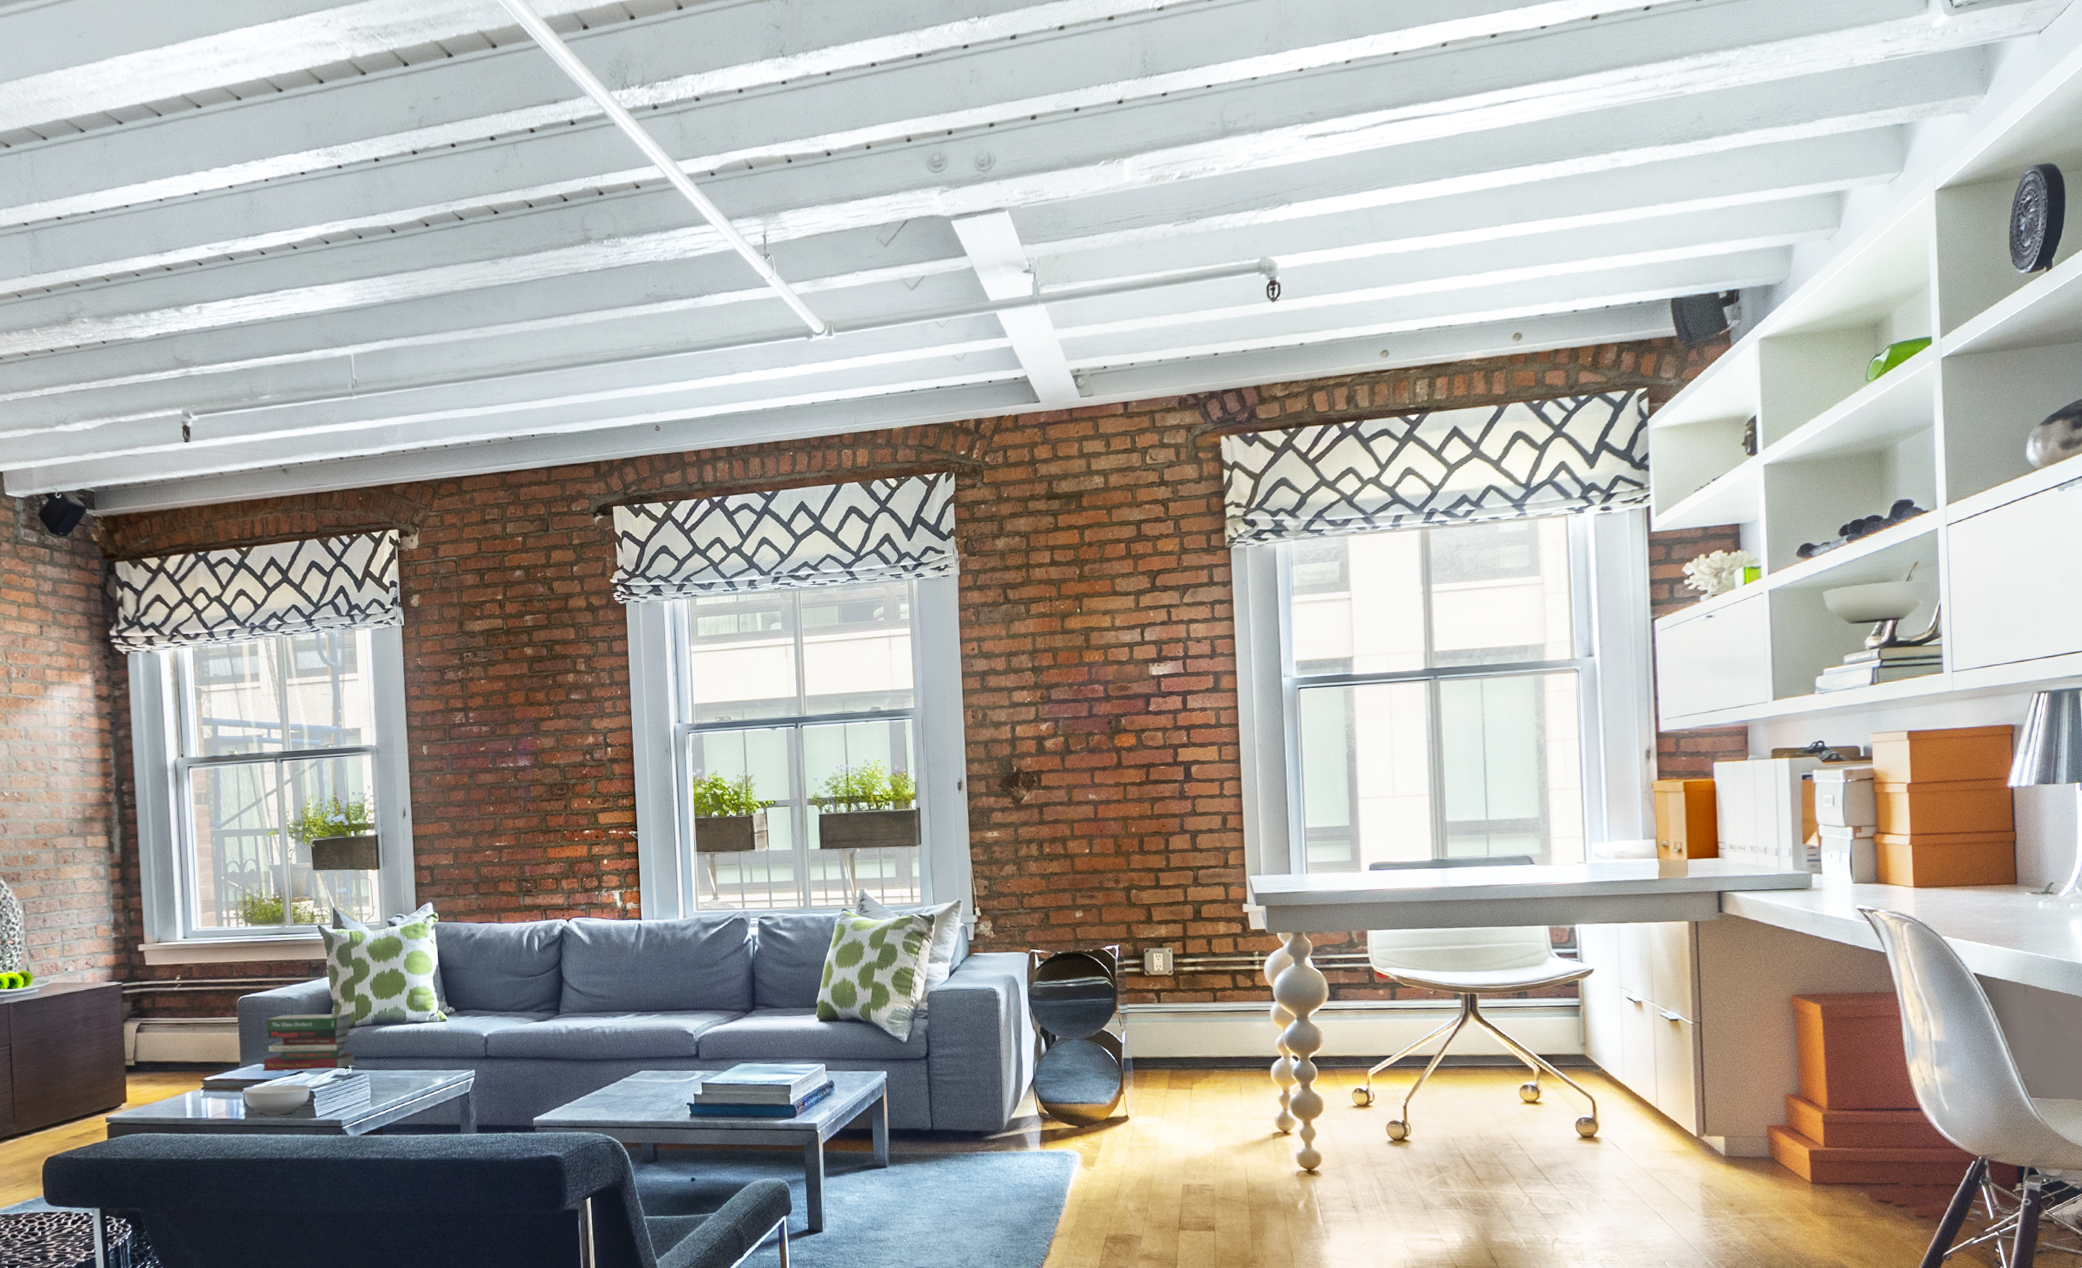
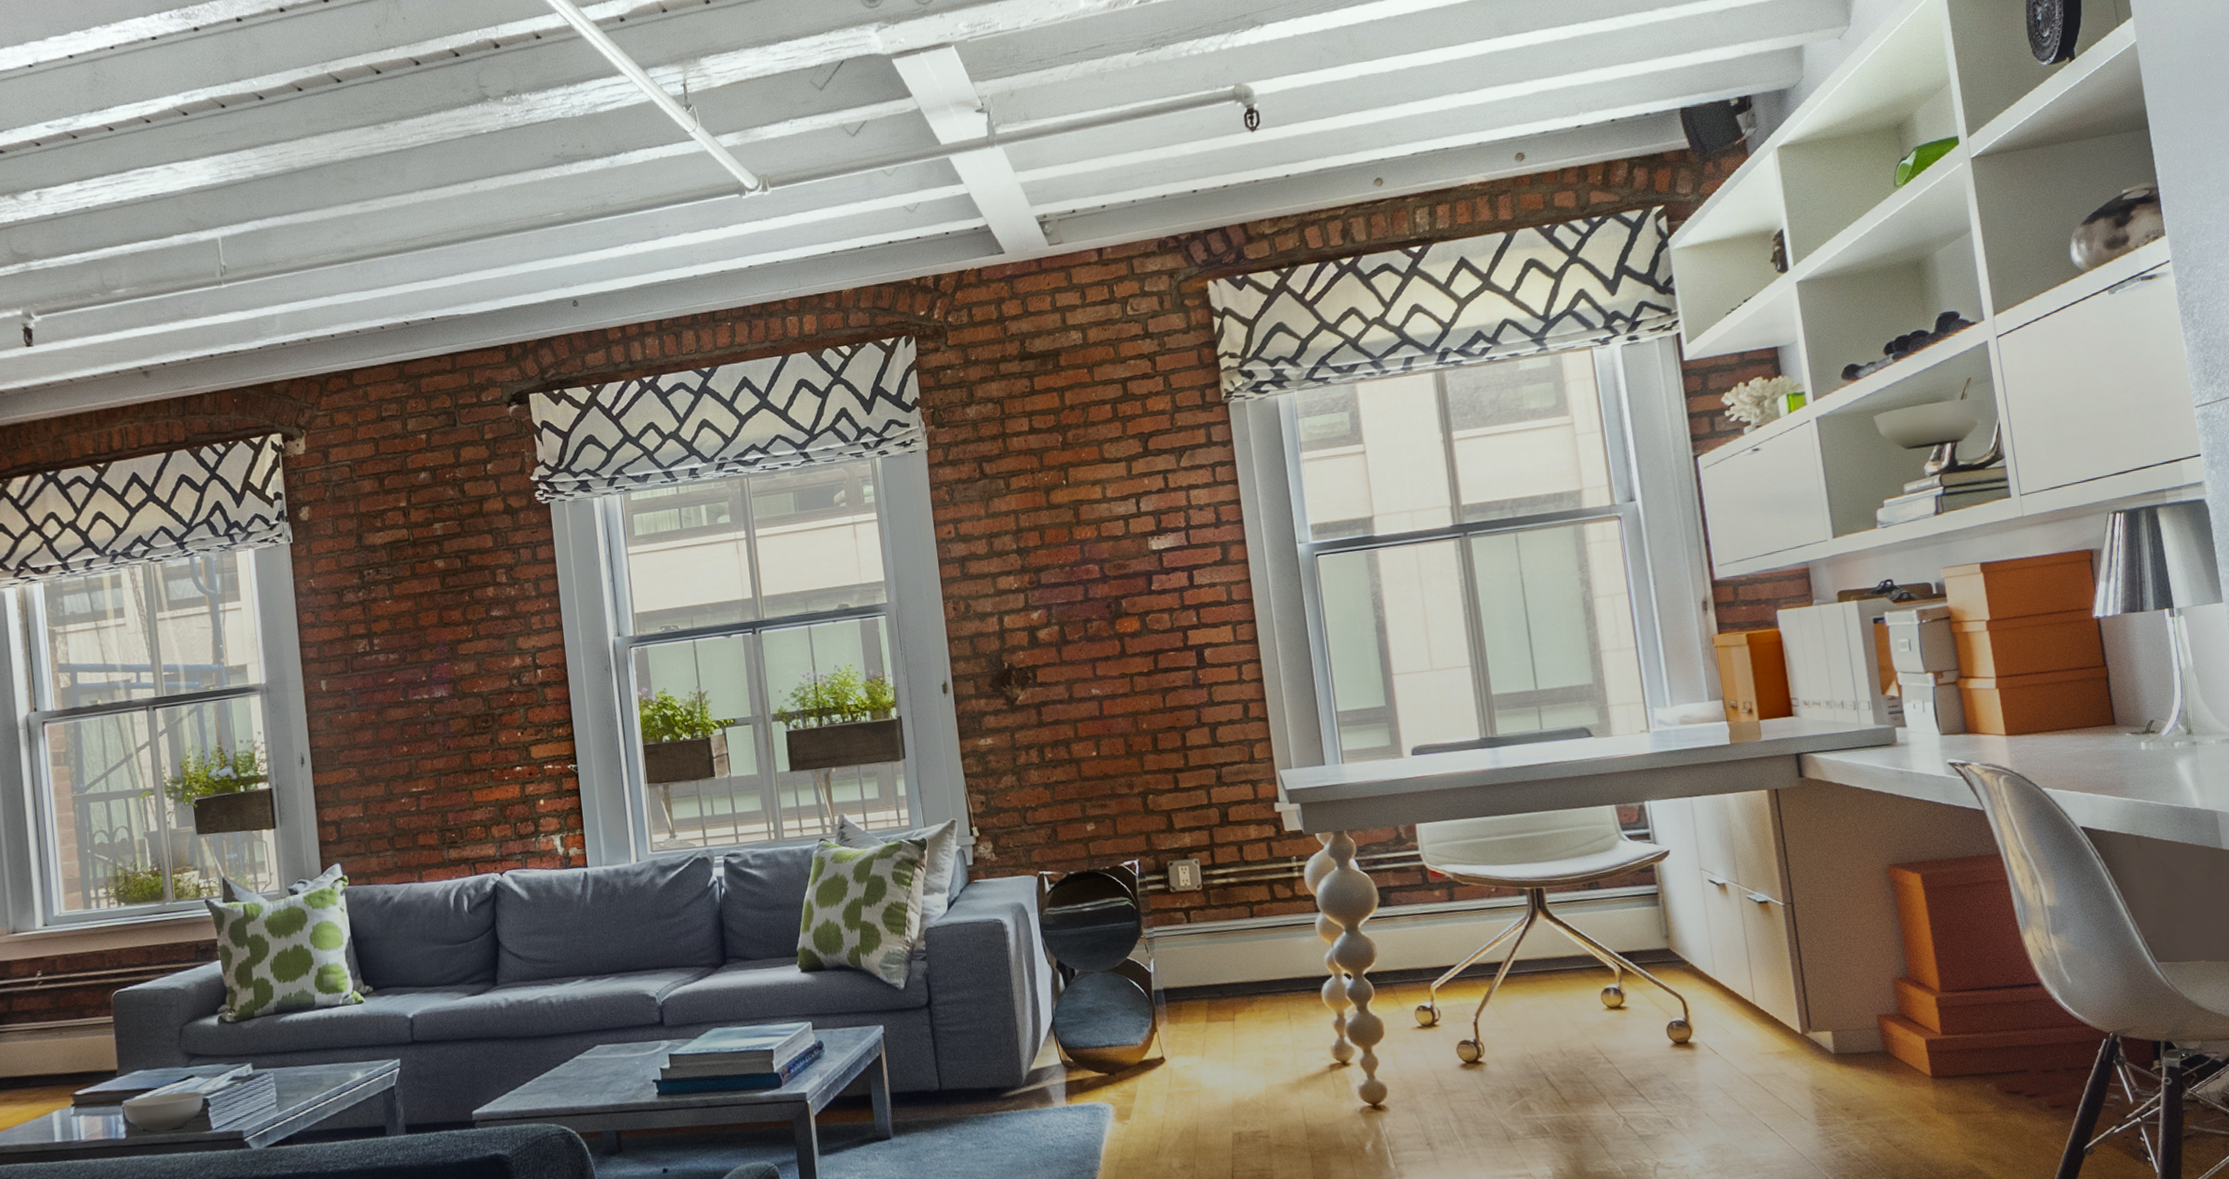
books: present [263,1013,355,1072] -> none [145,1002,256,1079]

